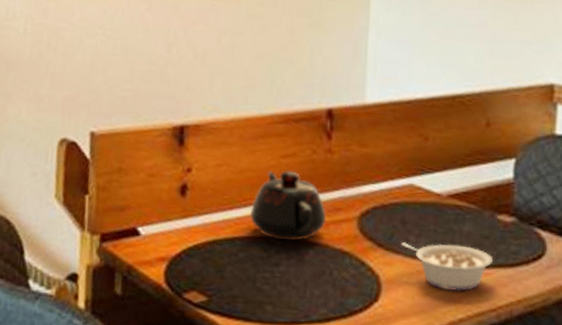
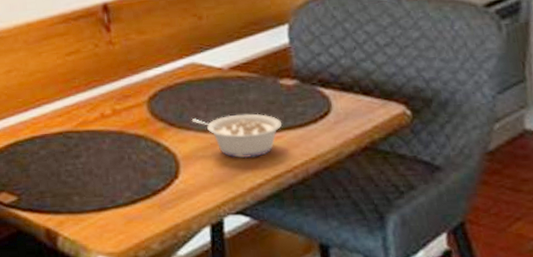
teapot: present [249,170,326,241] -> none [44,66,117,133]

